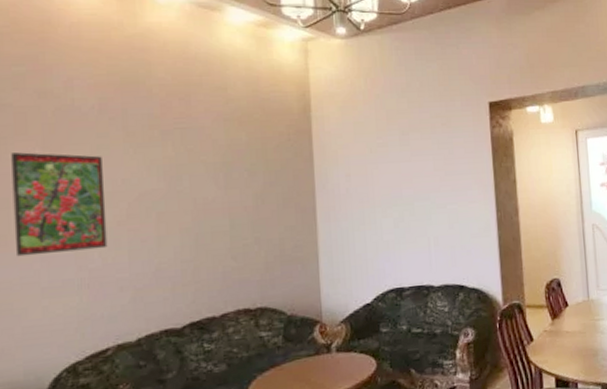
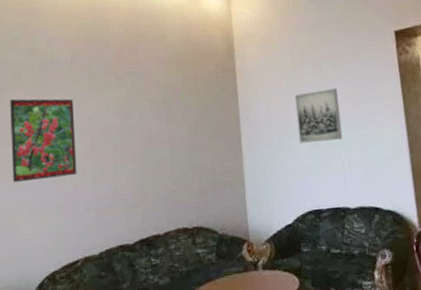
wall art: none [378,159,430,217] -> present [294,88,343,143]

